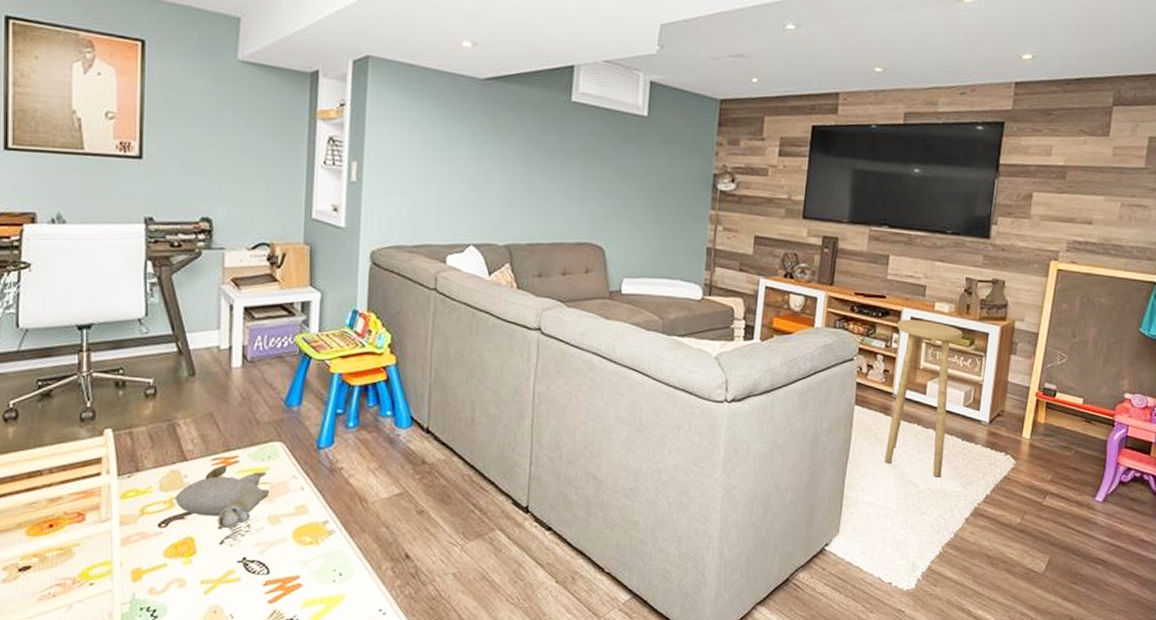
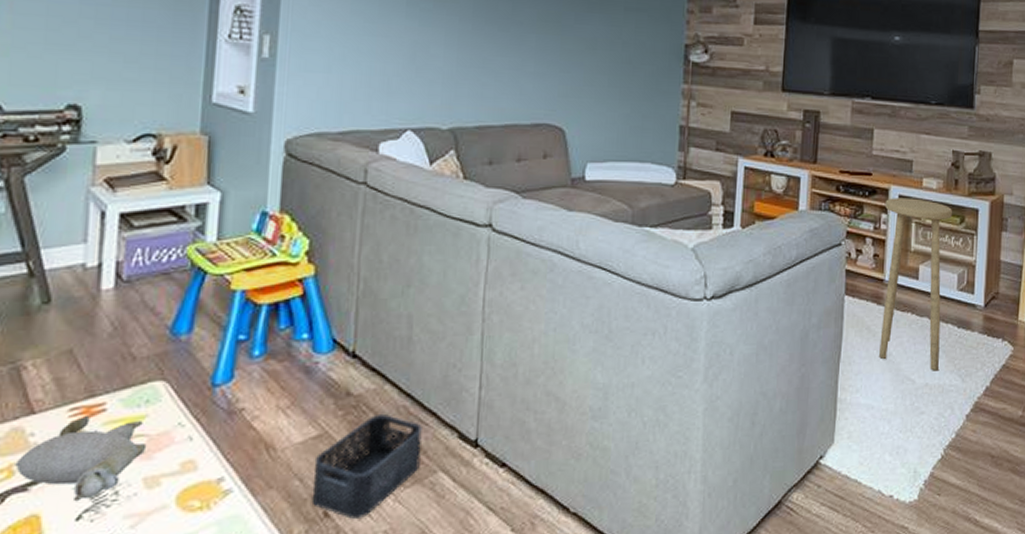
storage bin: none [396,480,483,561] -> present [311,414,422,519]

